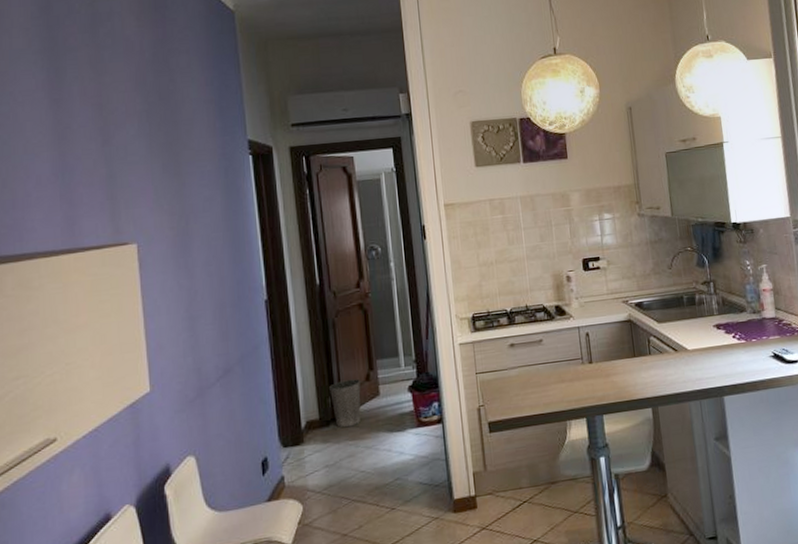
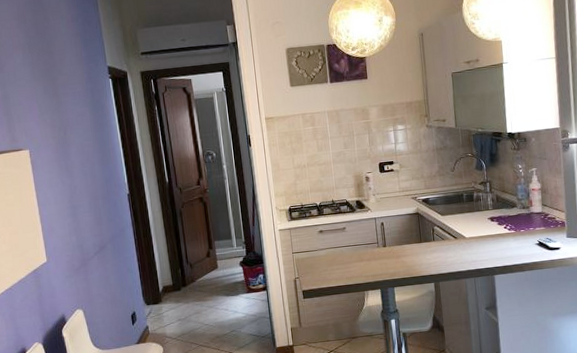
waste basket: present [330,378,361,427] -> none [179,255,204,291]

